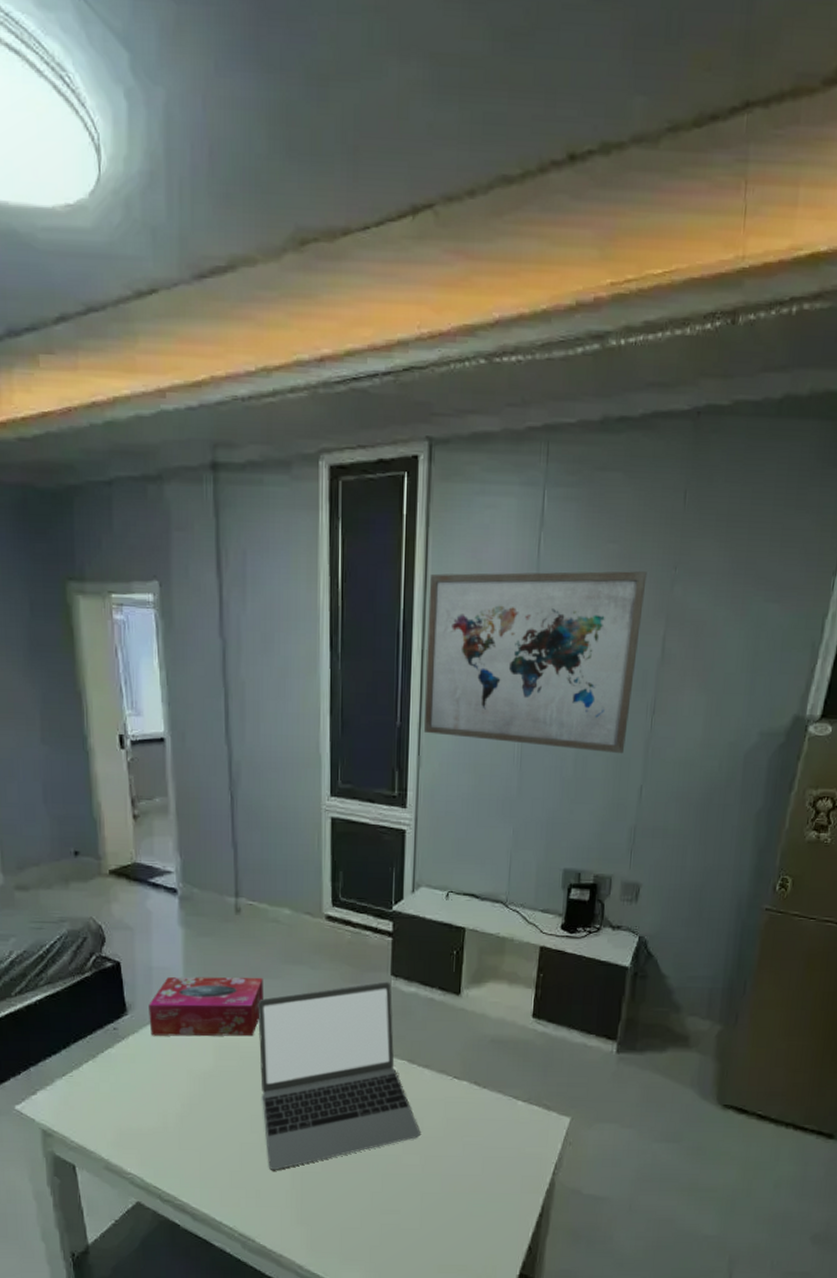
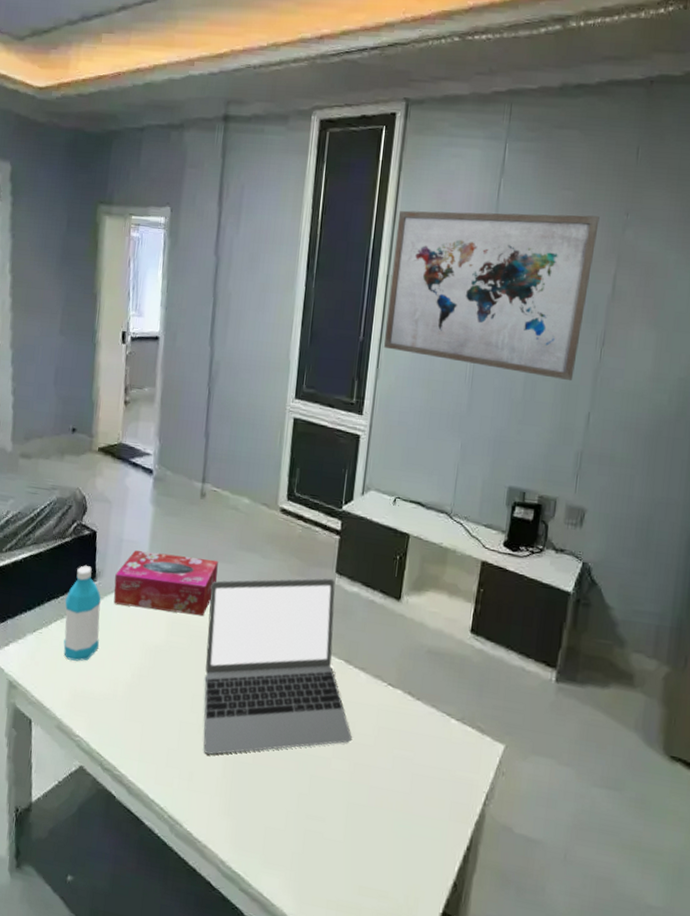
water bottle: none [94,1000,141,1100] -> present [63,565,101,661]

